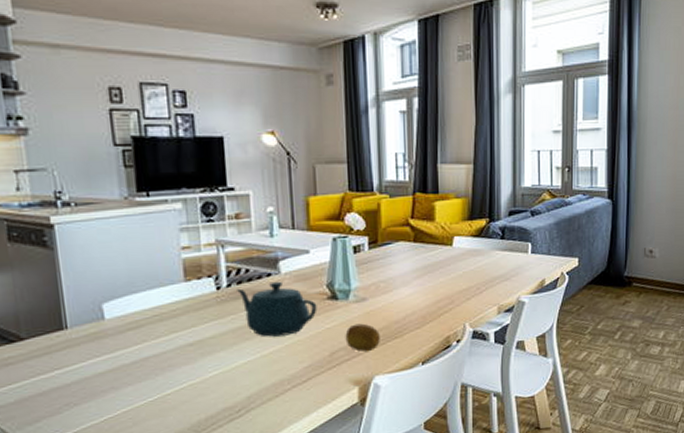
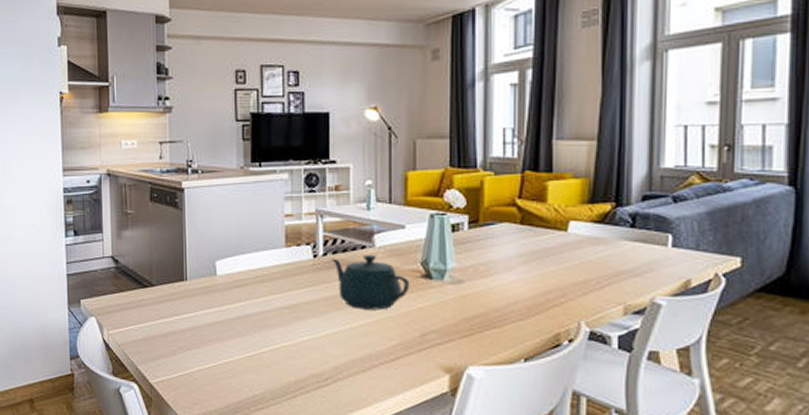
fruit: present [345,323,380,353] -> none [438,306,476,339]

